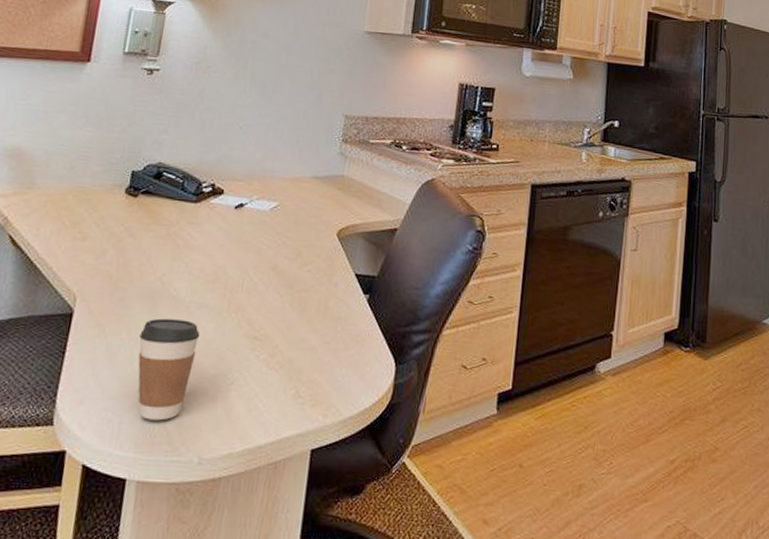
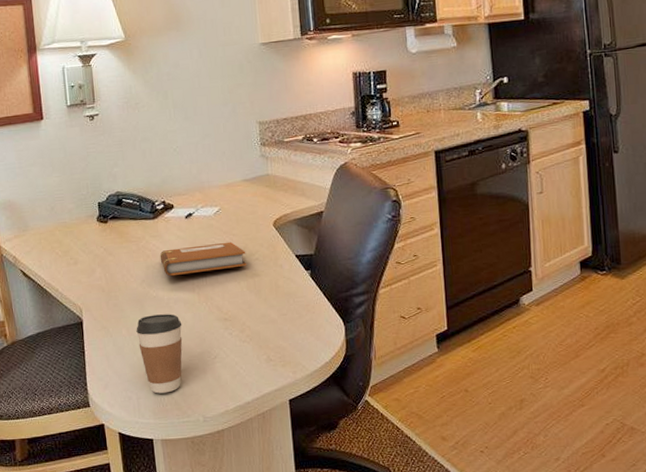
notebook: none [191,241,298,277] -> present [159,242,247,276]

